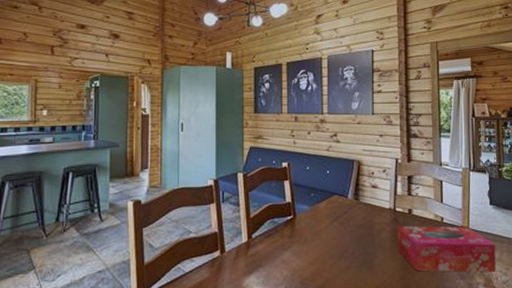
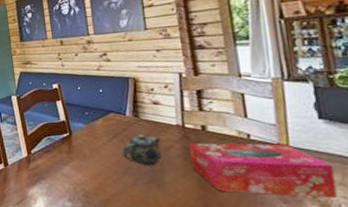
teapot: none [340,217,376,249] -> present [121,134,162,166]

